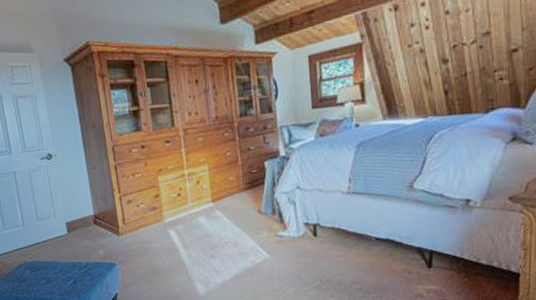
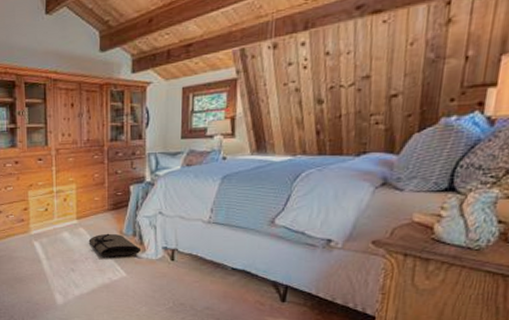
tool roll: none [226,213,283,240] -> present [88,233,142,257]

